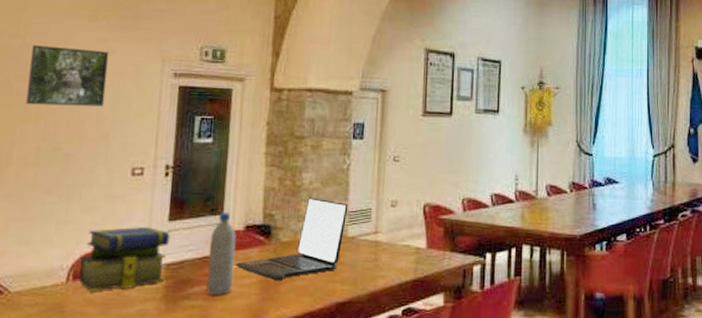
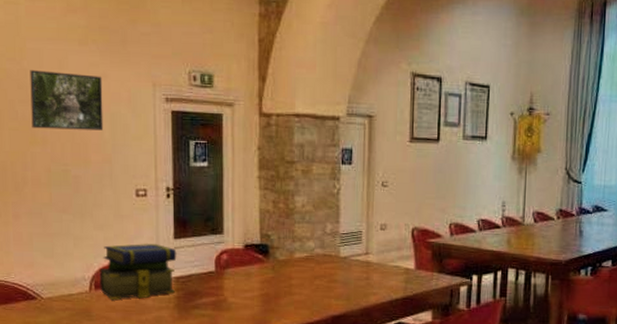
water bottle: present [206,213,236,295] -> none [213,232,237,306]
laptop: present [236,197,348,281] -> none [238,220,340,295]

